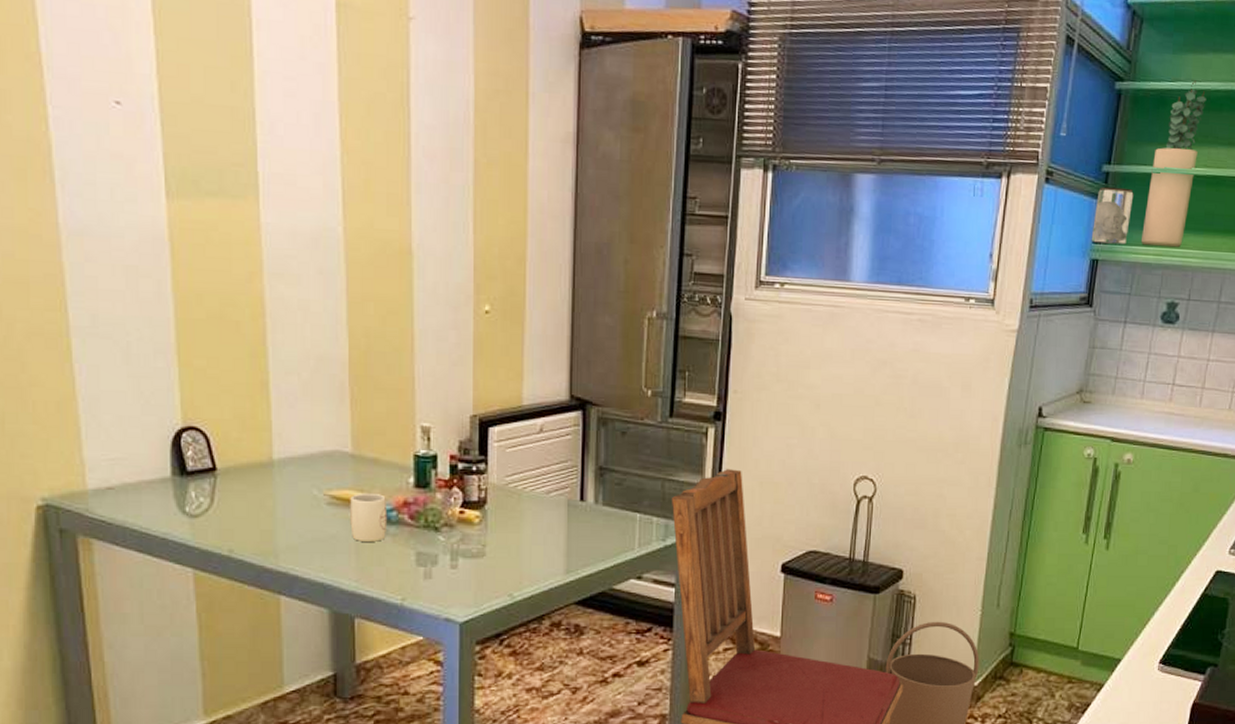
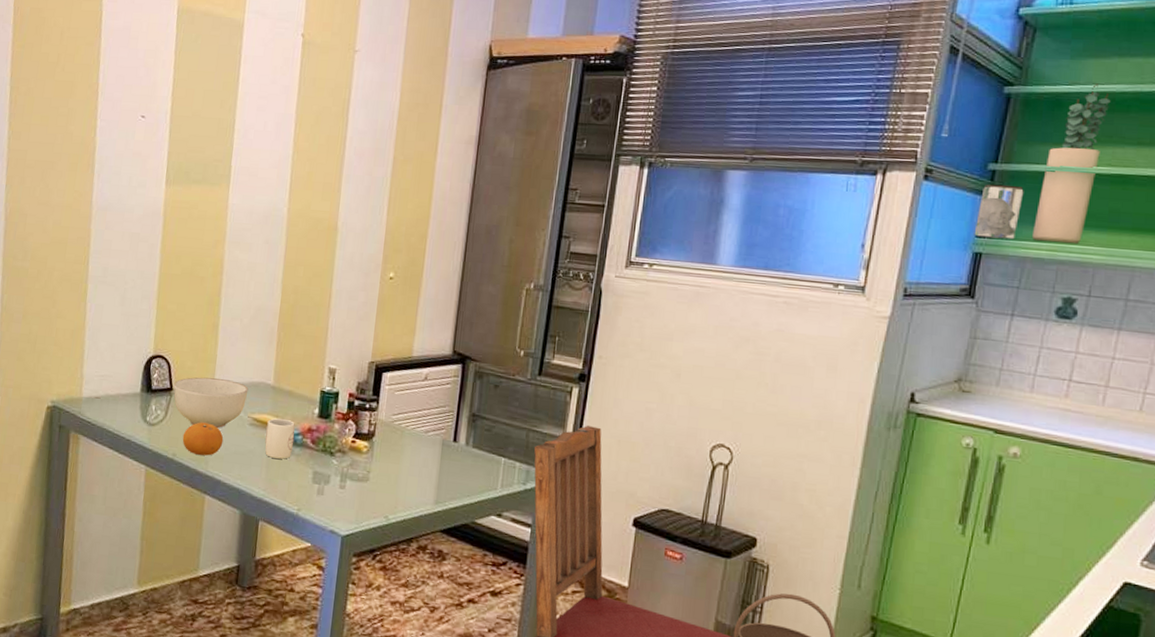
bowl: none [217,450,320,512] -> present [173,377,249,428]
fruit: none [239,507,295,548] -> present [182,422,224,456]

